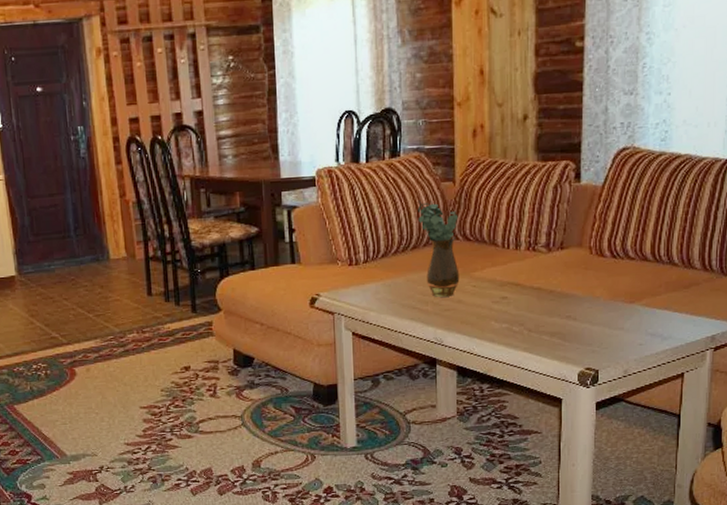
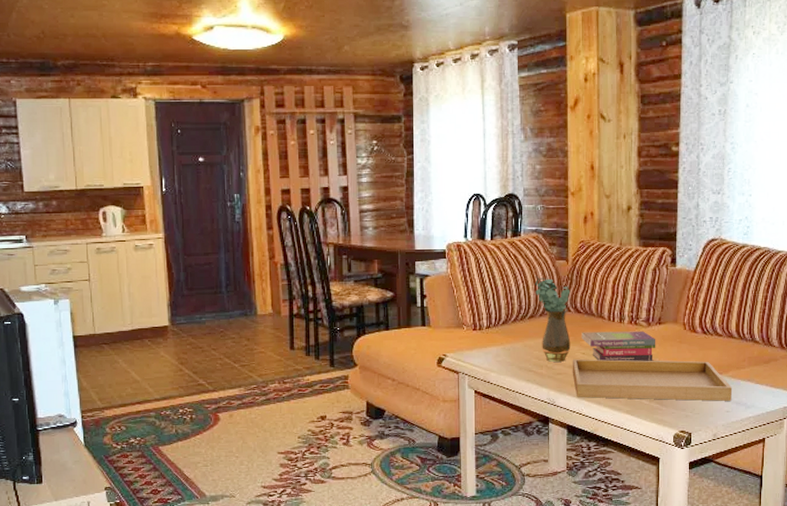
tray: none [461,288,647,336] -> present [572,359,733,401]
books: none [471,258,558,294] -> present [581,331,656,362]

